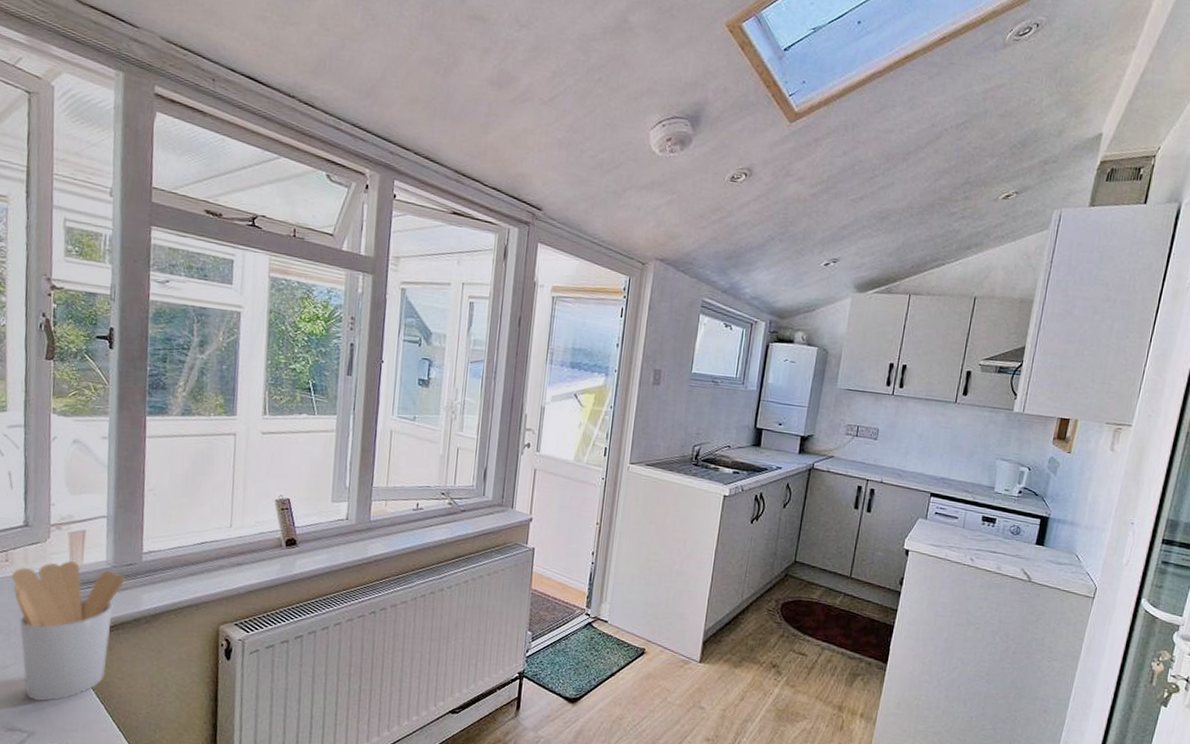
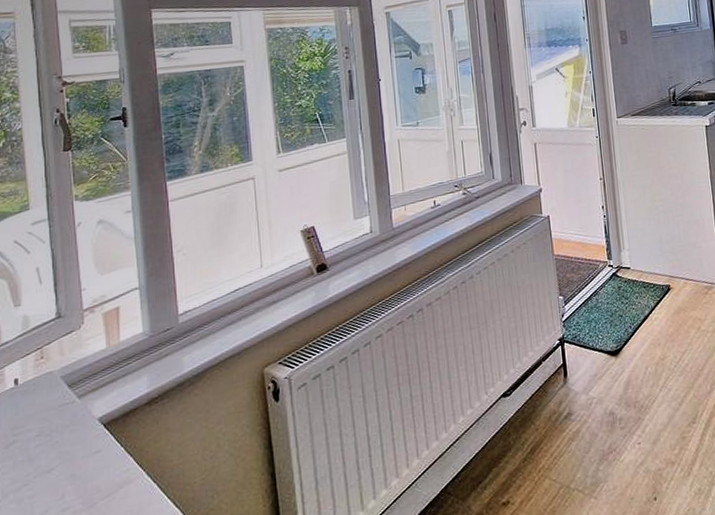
utensil holder: present [11,561,125,701] -> none [48,341,164,498]

